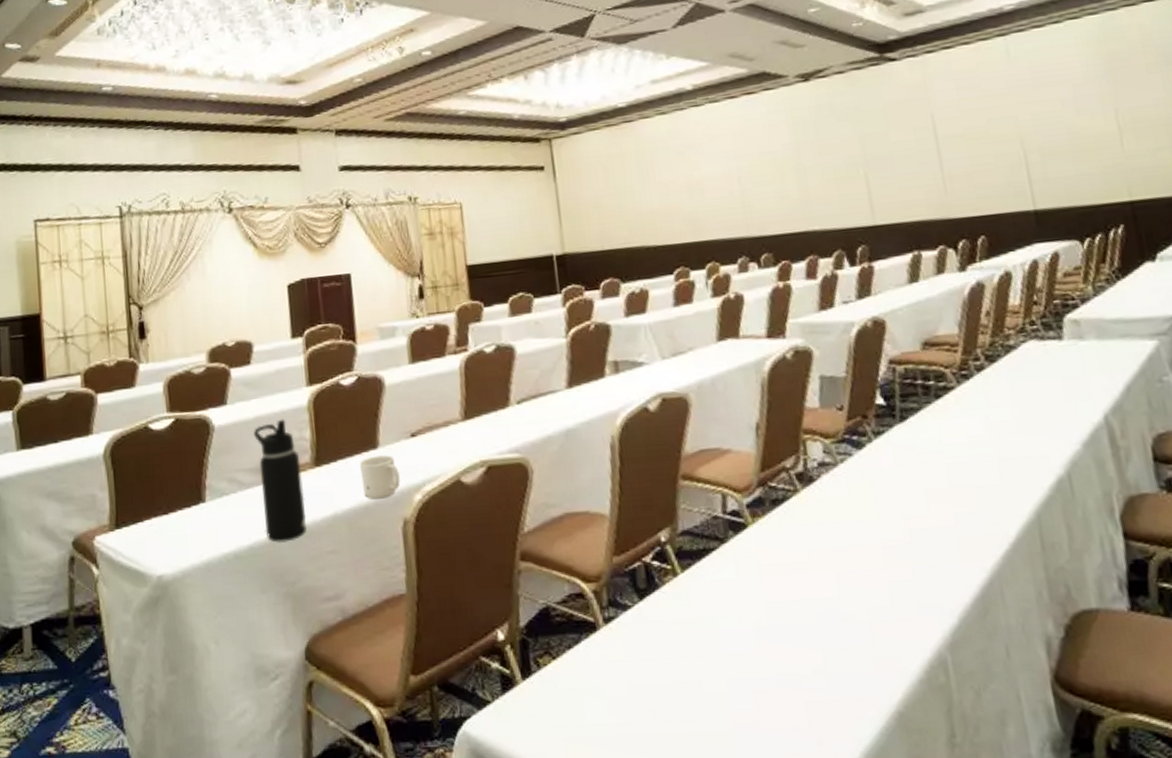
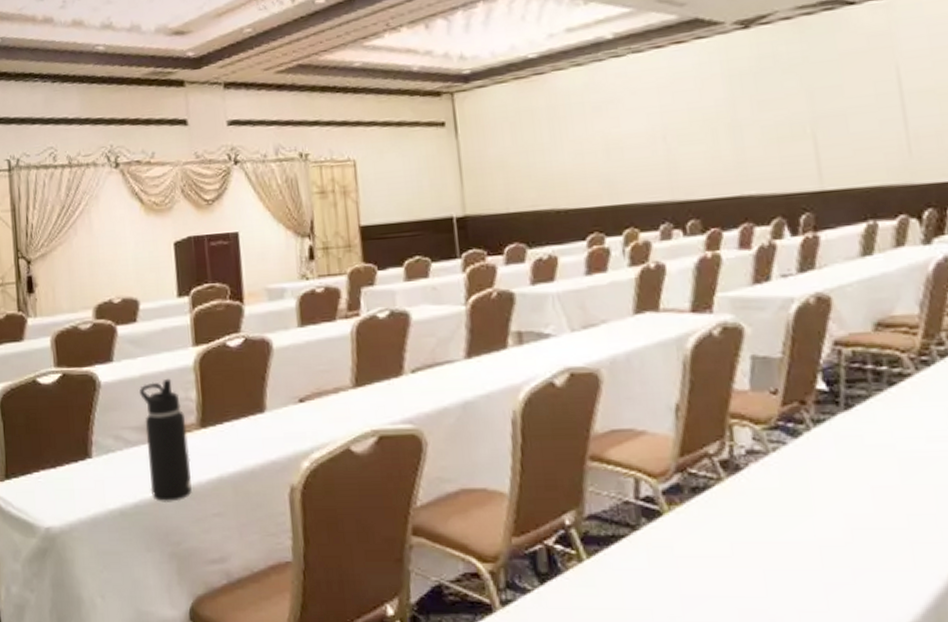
mug: present [360,455,401,501] -> none [246,419,288,465]

